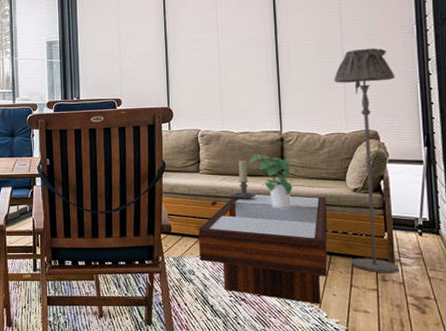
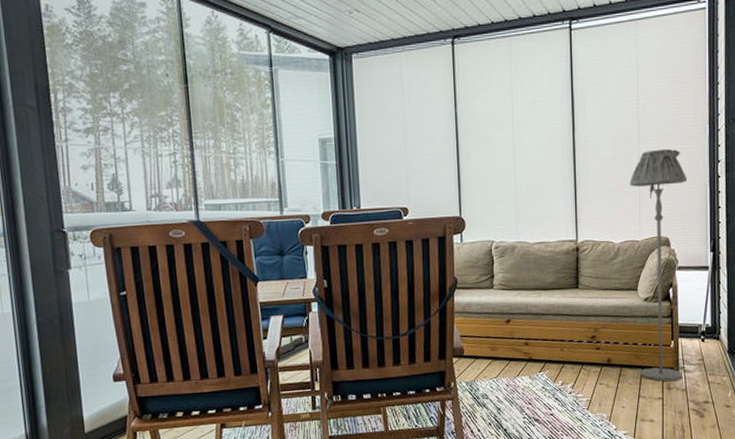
coffee table: present [198,193,328,304] -> none [492,307,619,418]
candle holder: present [232,160,257,199] -> none [527,272,551,315]
potted plant: present [249,154,301,208] -> none [544,265,595,323]

